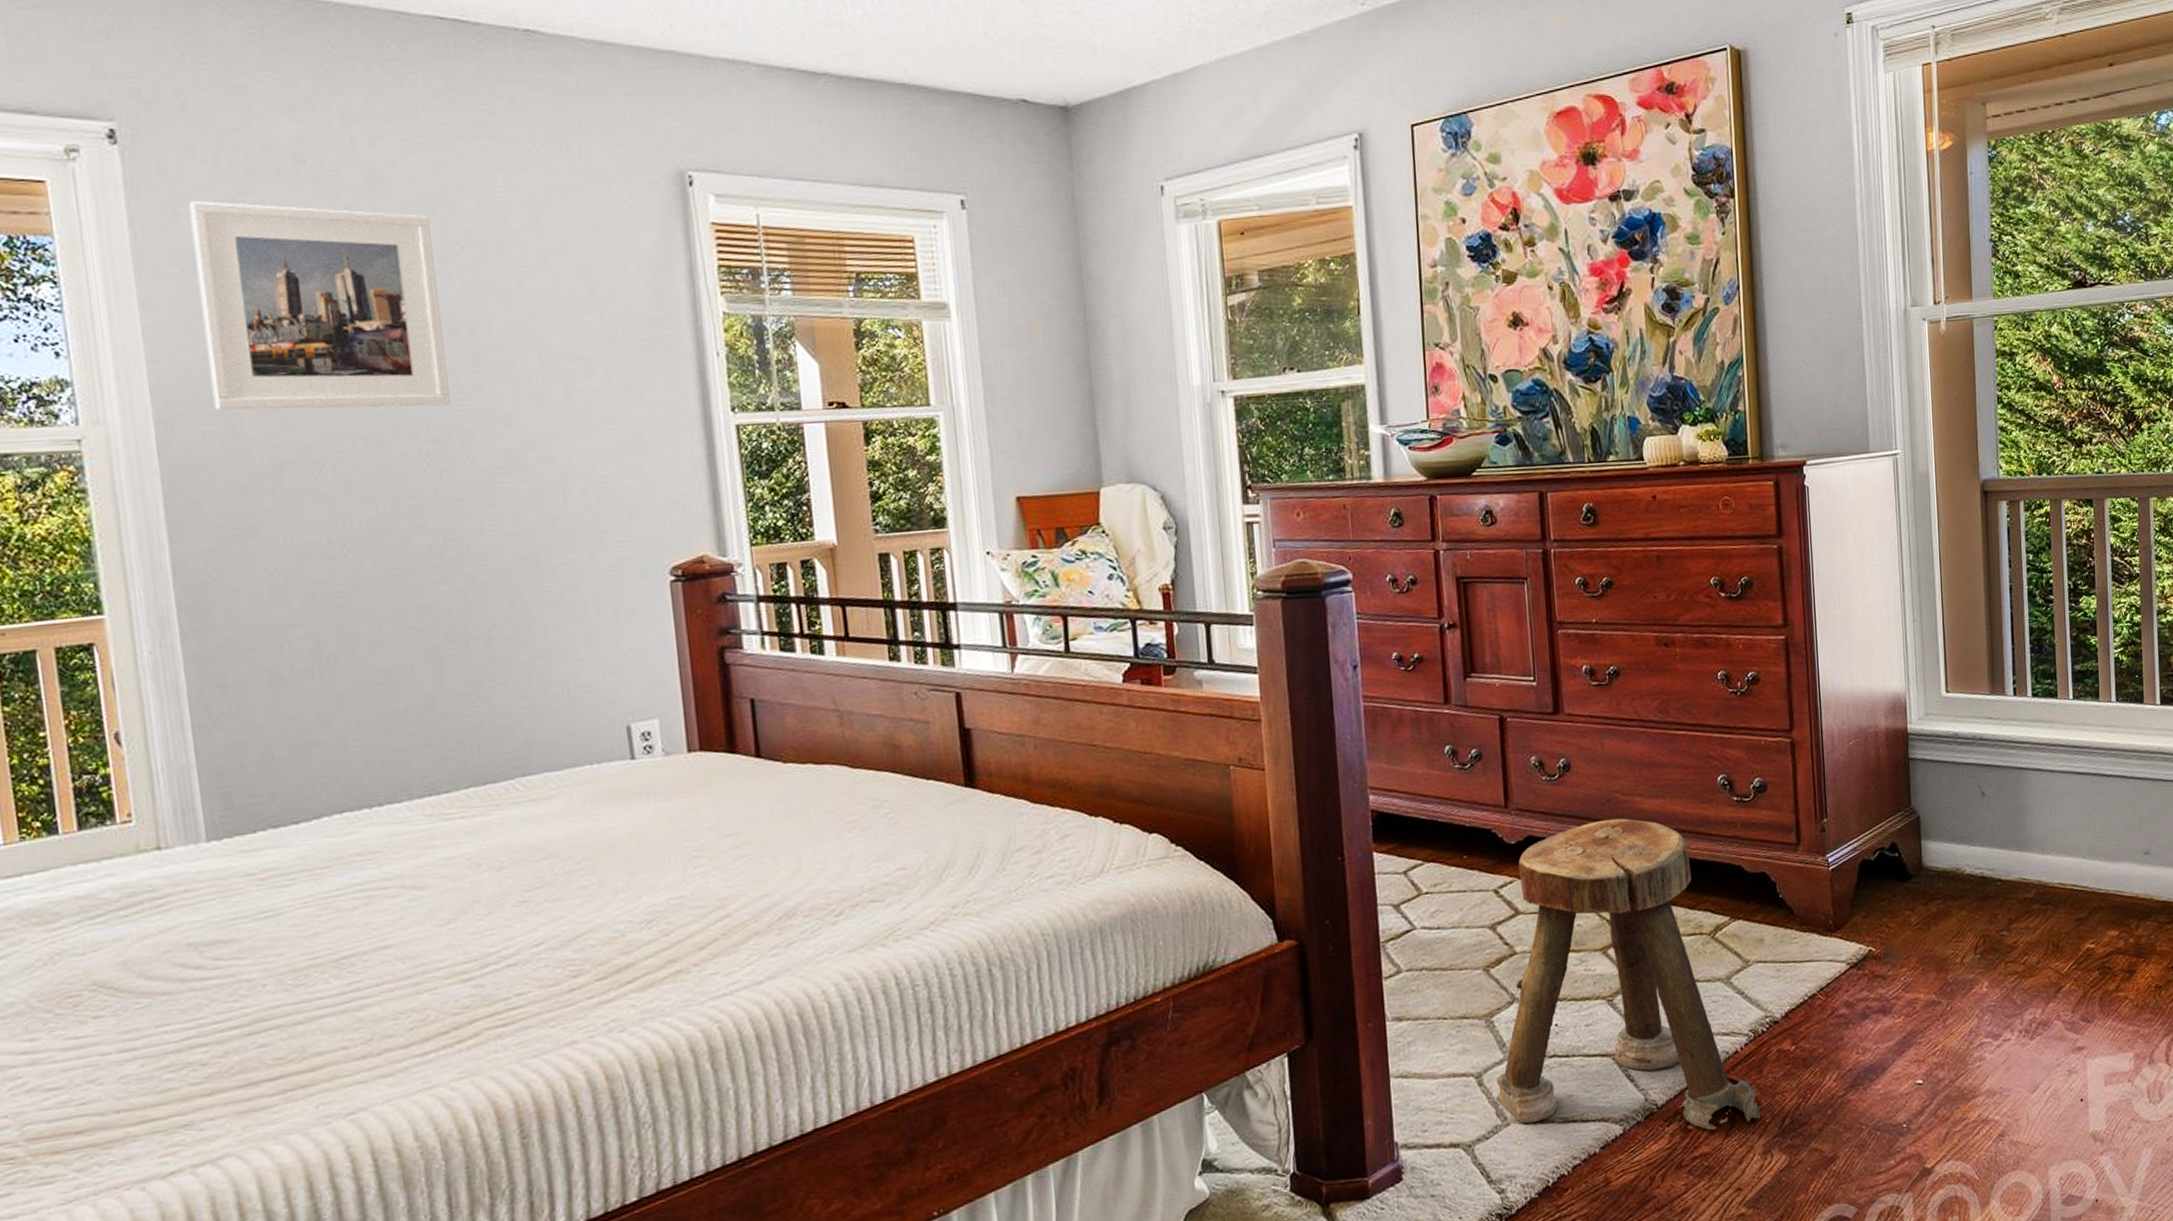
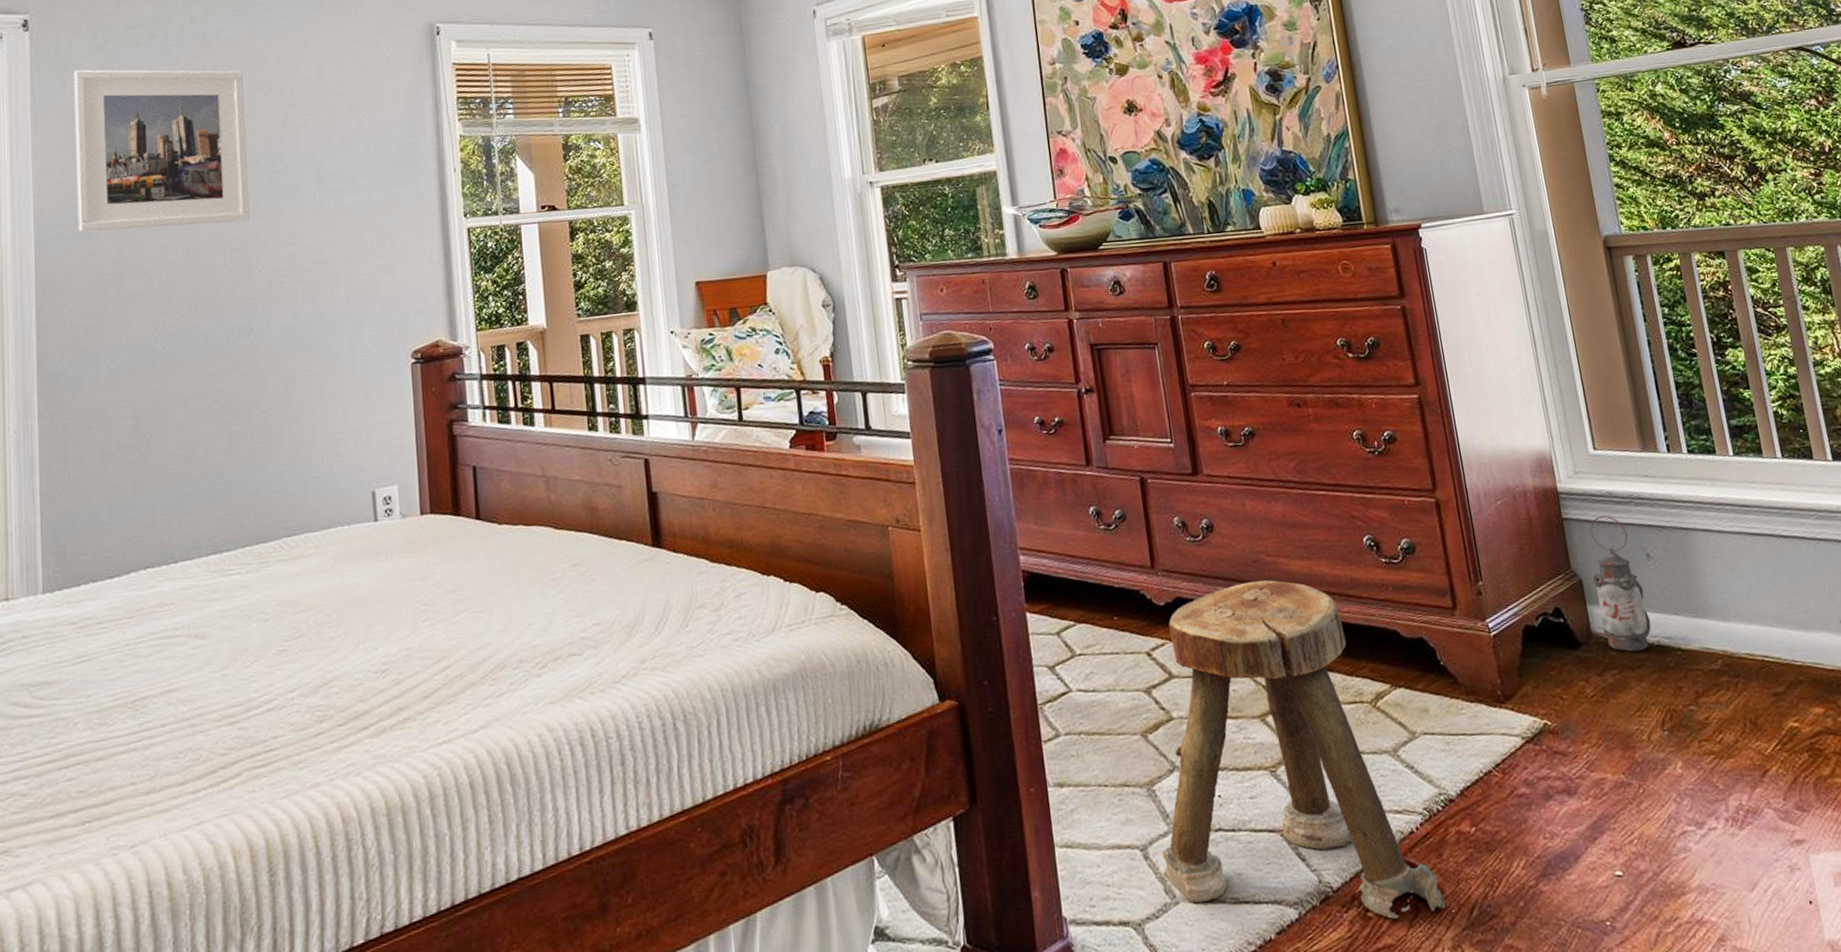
lantern: none [1929,756,1978,883] -> present [1589,515,1651,652]

